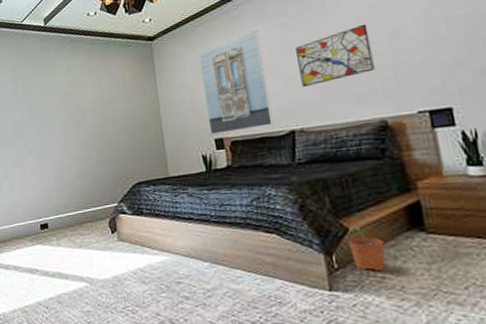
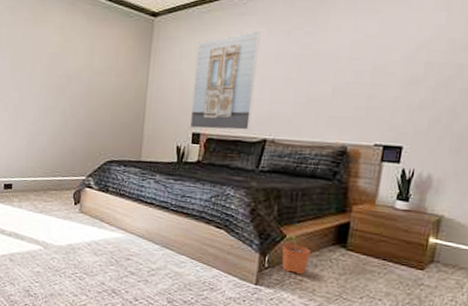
wall art: present [296,23,375,88] -> none [285,50,359,101]

